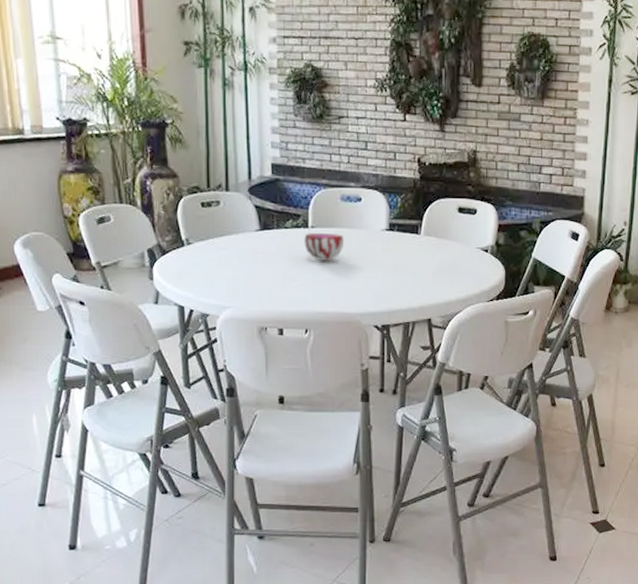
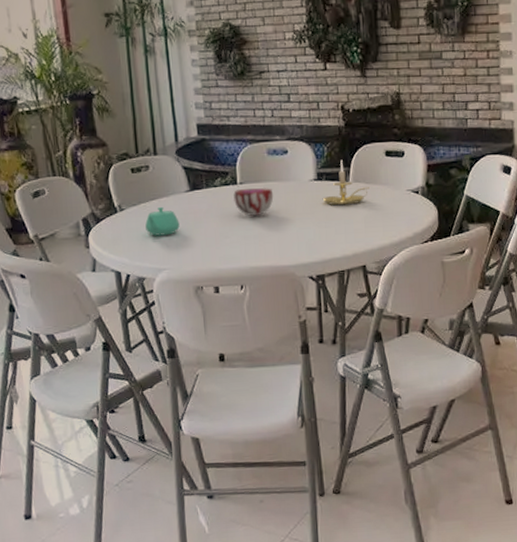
teapot: none [212,243,247,273] -> present [145,206,180,236]
candle holder: none [392,212,440,258] -> present [322,159,370,206]

